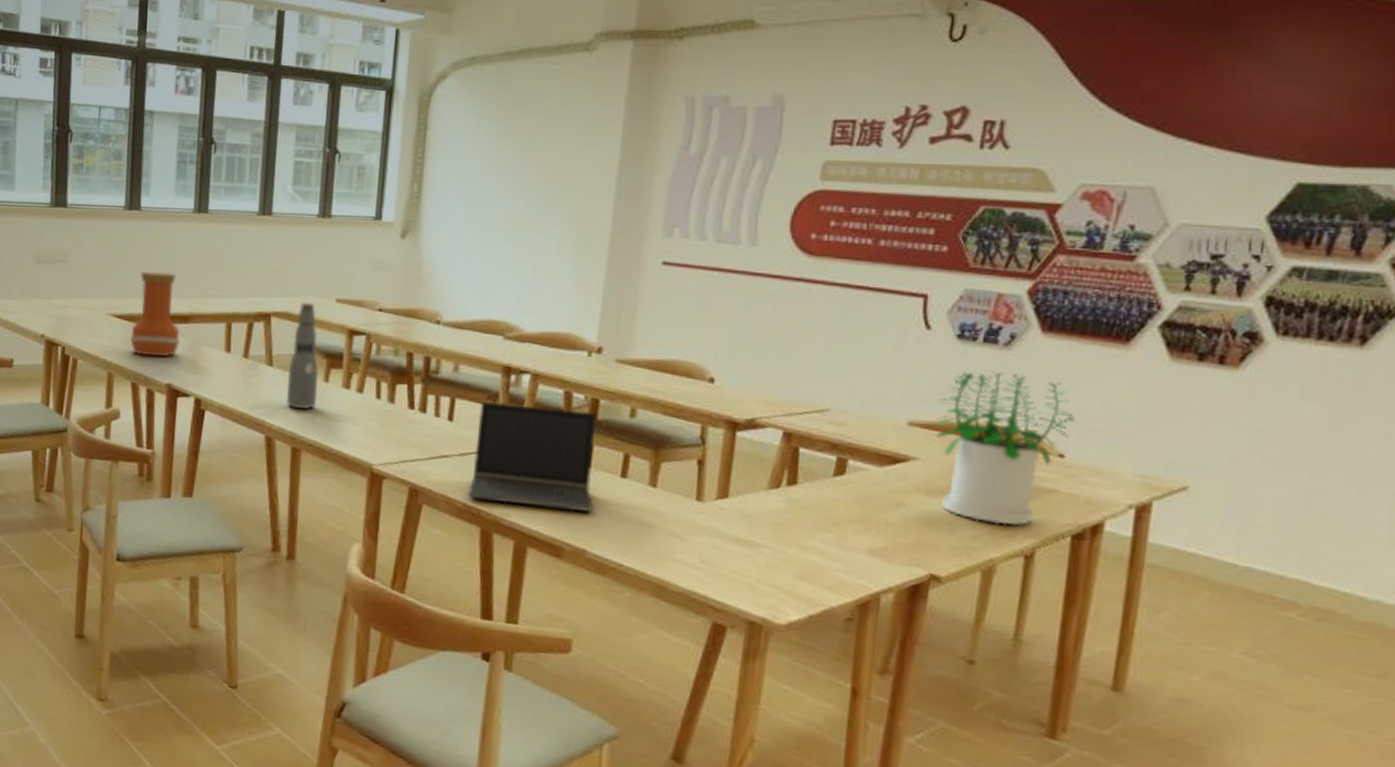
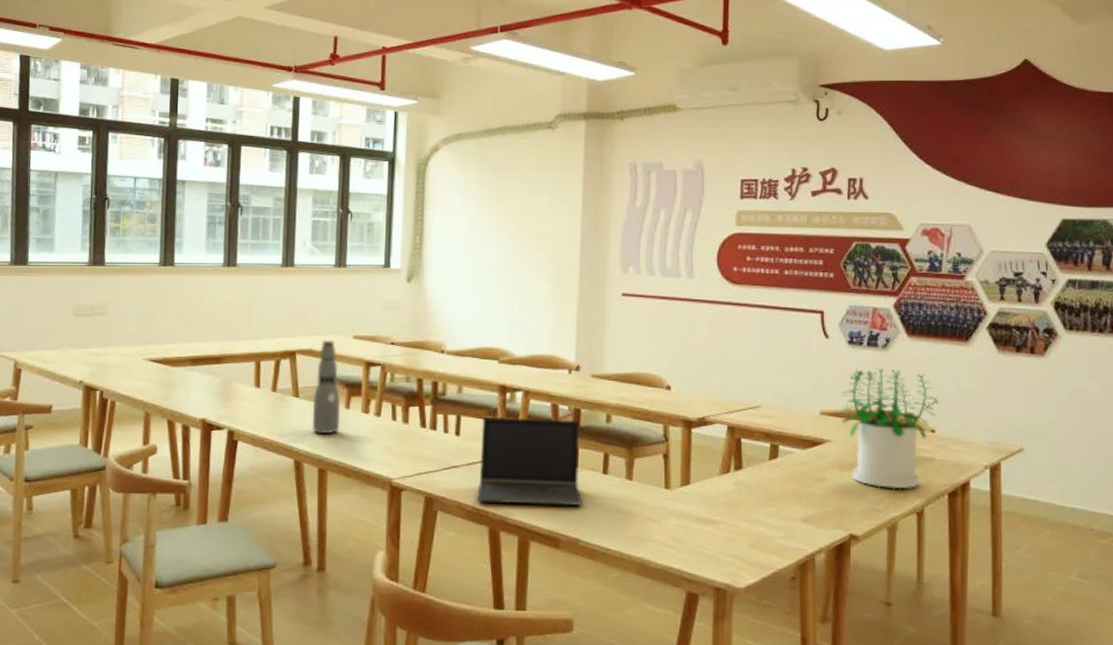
vase: present [129,272,181,358] -> none [165,319,214,395]

